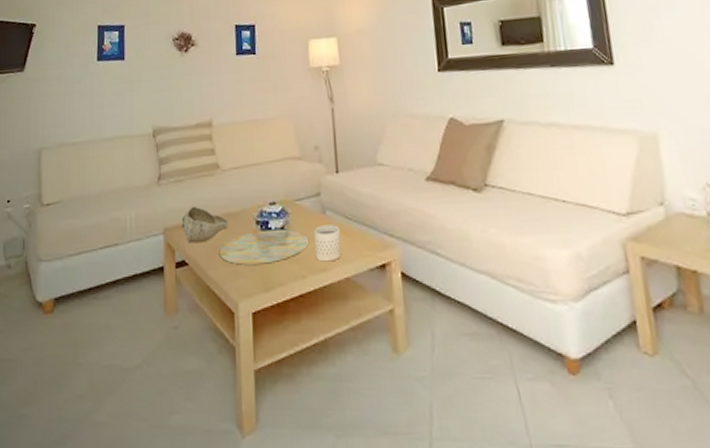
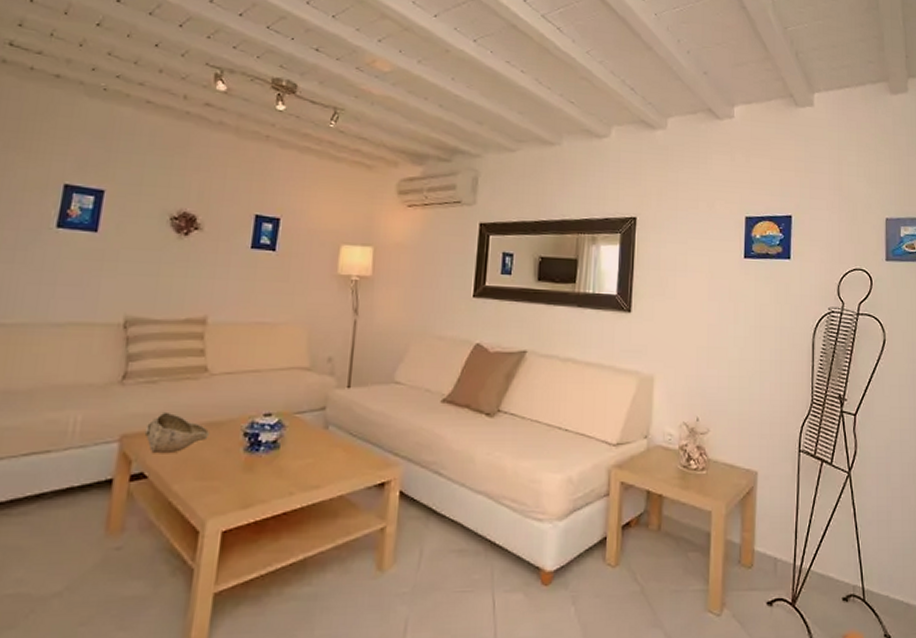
decorative tray: present [219,229,310,265] -> none [190,442,305,480]
mug: present [313,225,342,262] -> none [308,441,342,479]

